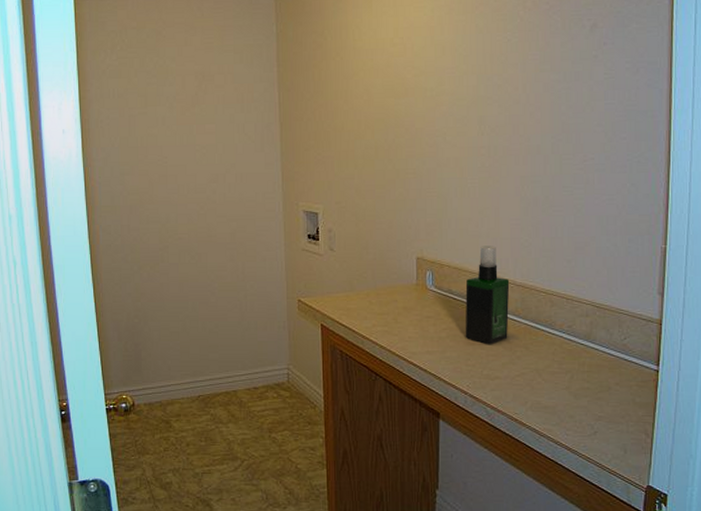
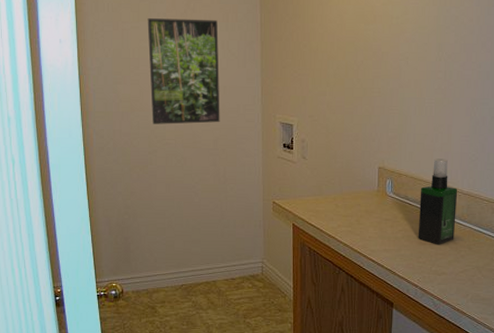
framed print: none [156,101,237,218] -> present [147,18,220,125]

